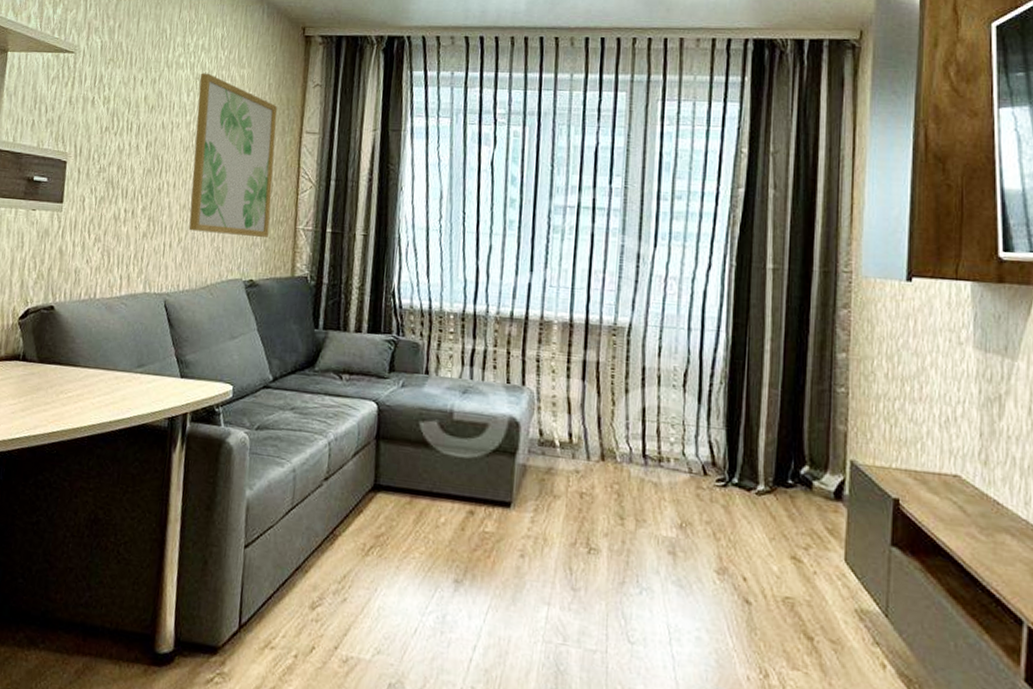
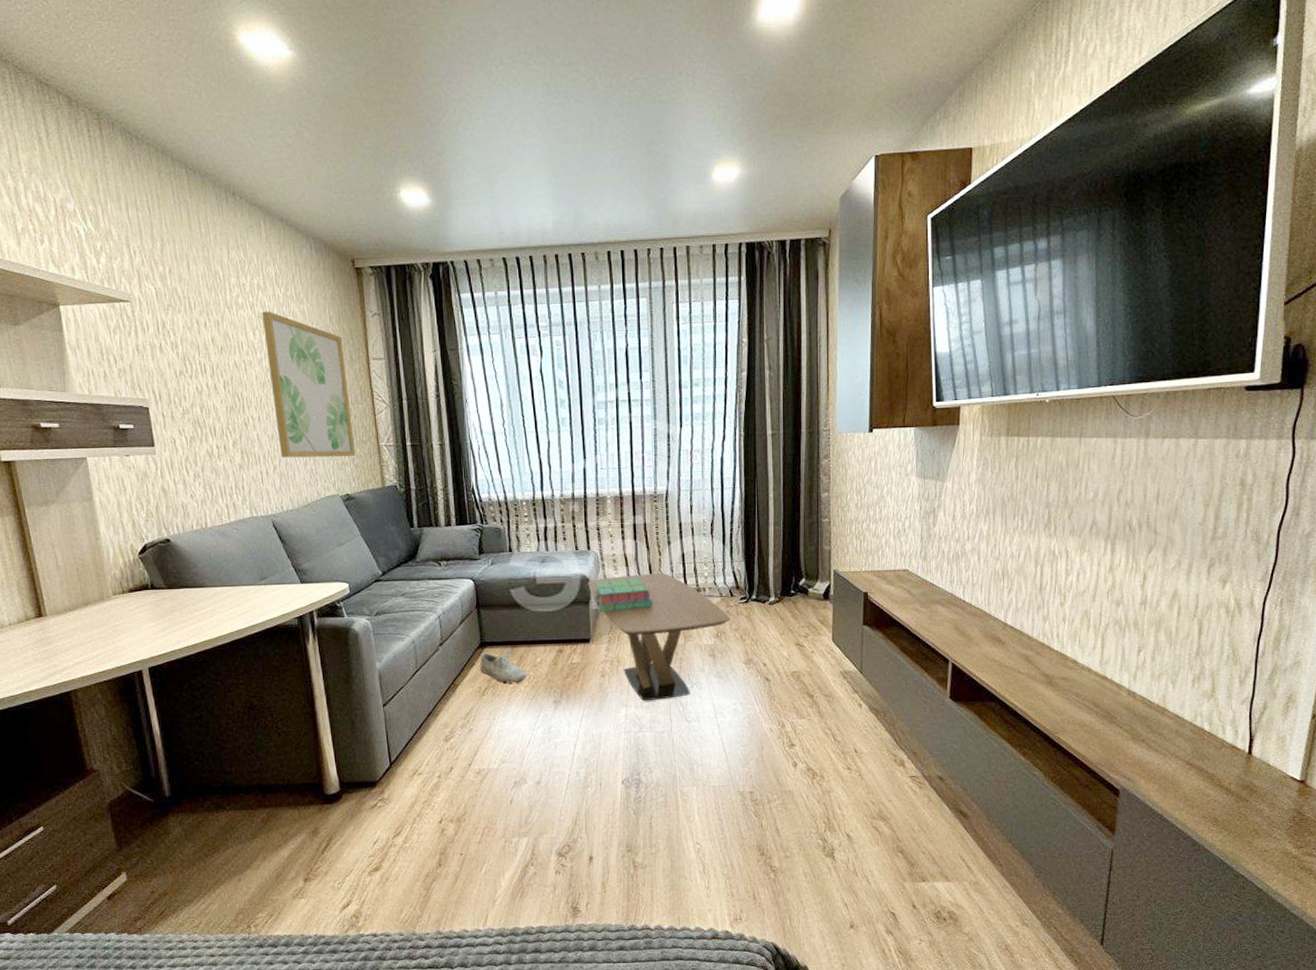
shoe: none [368,498,426,546] -> present [480,650,528,684]
coffee table: none [517,424,700,605] -> present [588,573,730,701]
stack of books: none [522,427,598,474] -> present [593,577,653,612]

